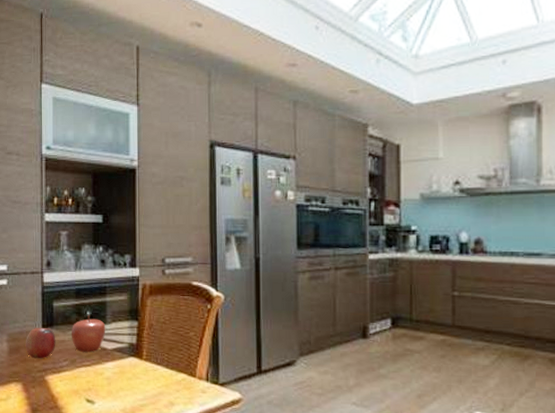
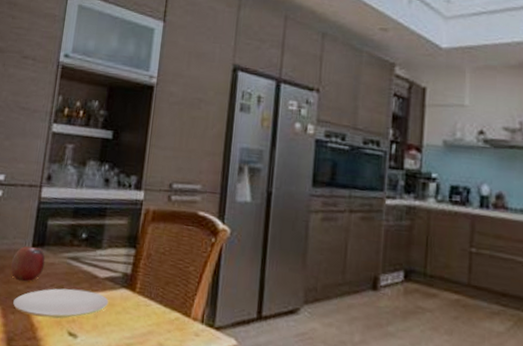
plate: none [32,361,119,389] -> present [13,288,109,319]
fruit: present [71,314,106,352] -> none [61,236,101,279]

